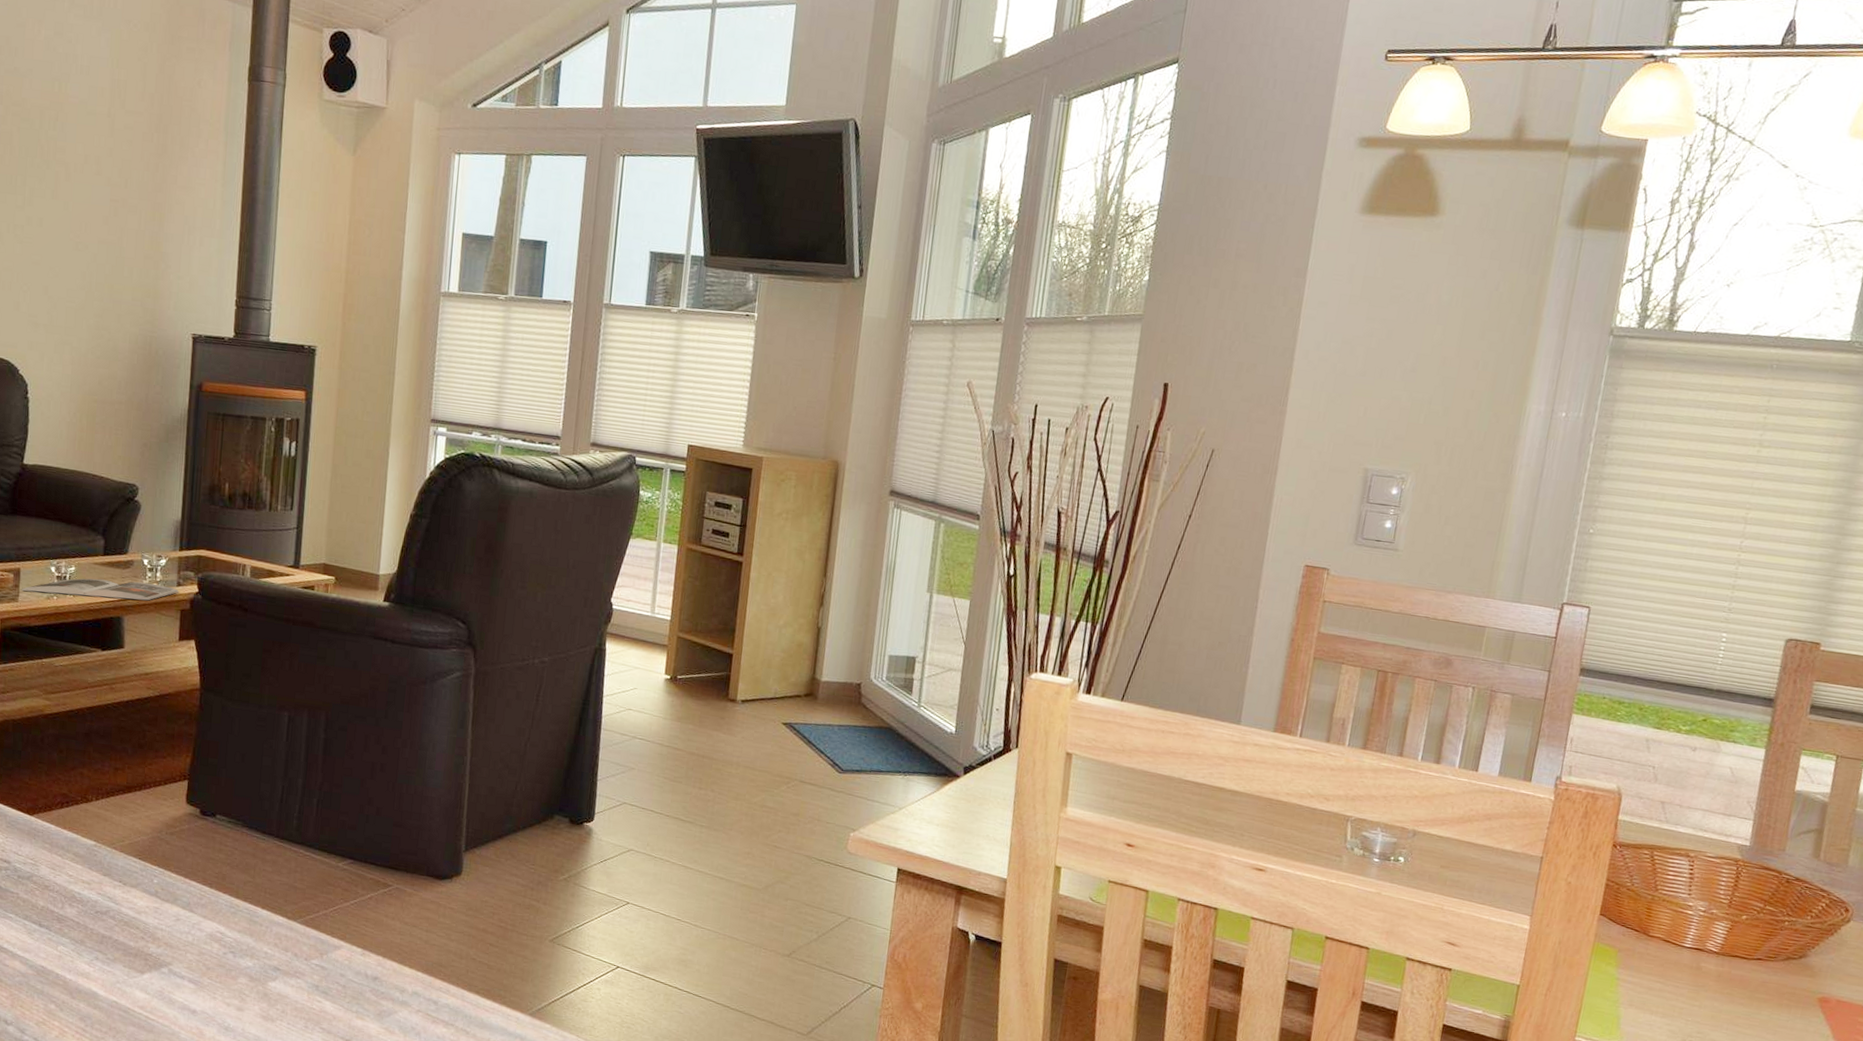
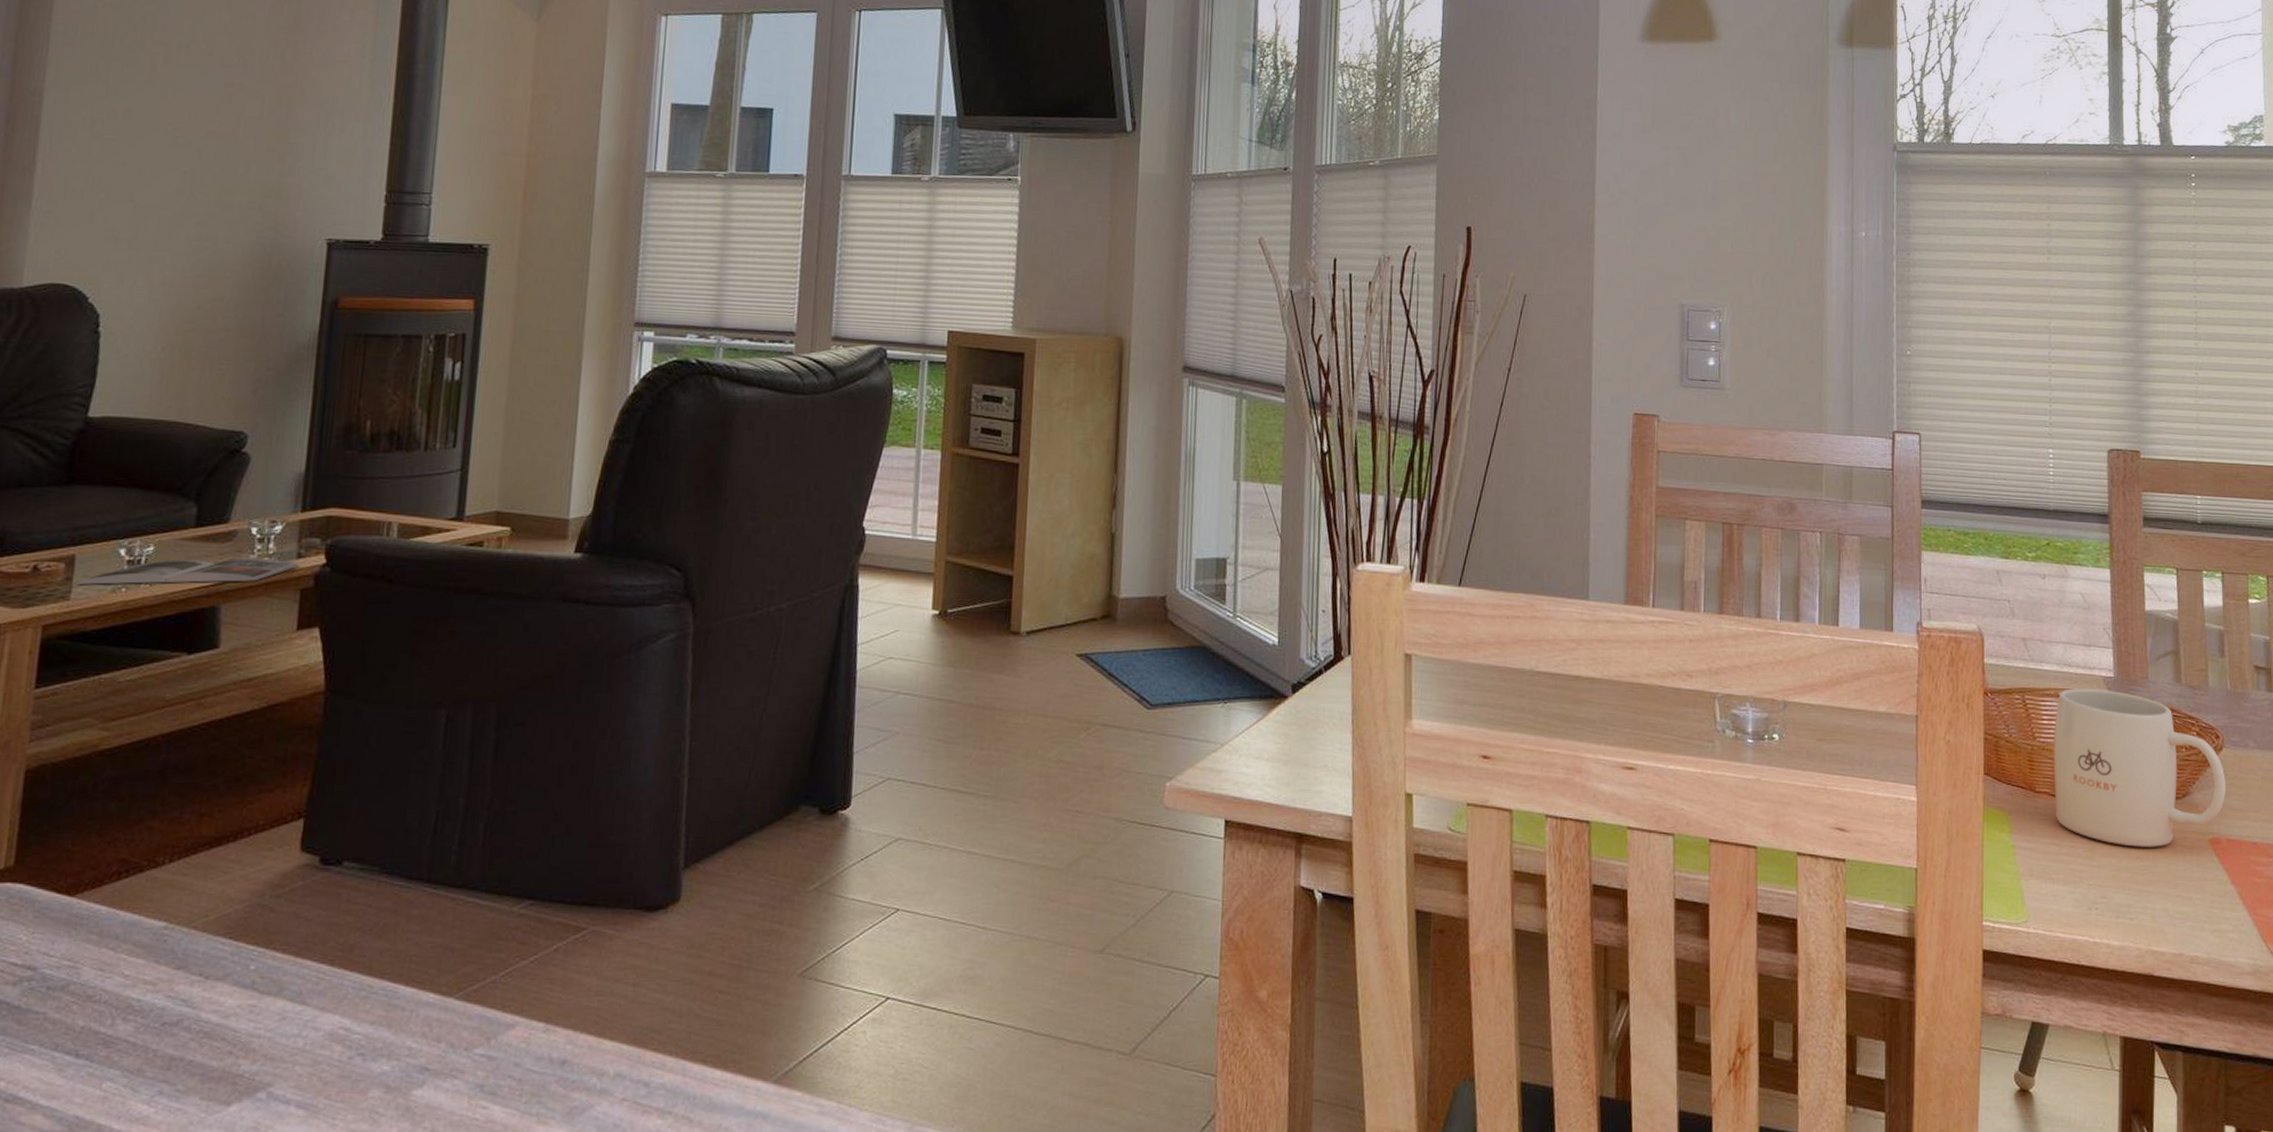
mug: none [1665,851,1848,998] -> present [2053,689,2227,847]

